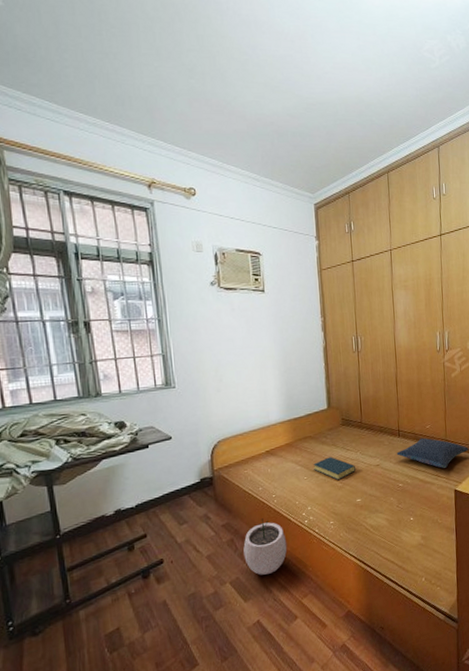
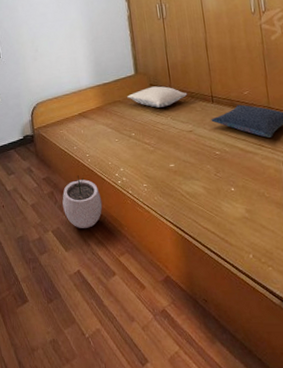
hardback book: present [313,457,355,481] -> none [124,121,167,145]
pillow: none [318,420,377,443] -> present [127,86,188,108]

